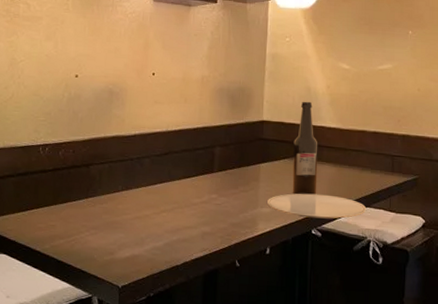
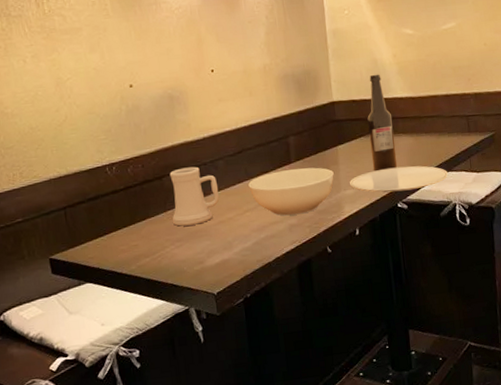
beer mug: none [91,159,141,216] -> present [169,166,220,227]
bowl: none [169,178,253,224] -> present [248,167,334,216]

